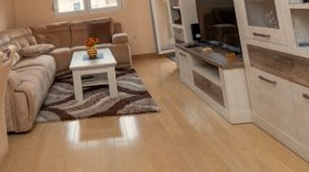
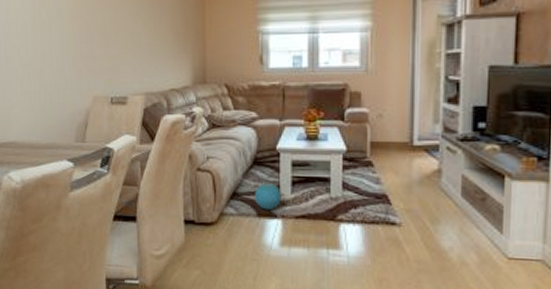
ball: none [58,94,77,115] -> present [255,183,281,210]

